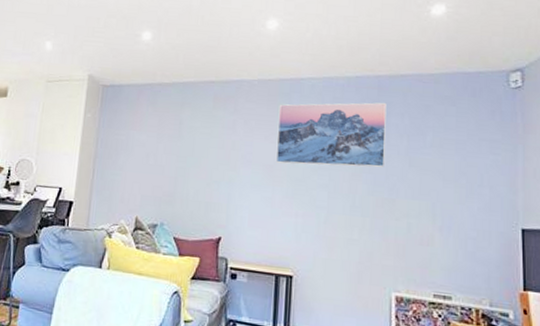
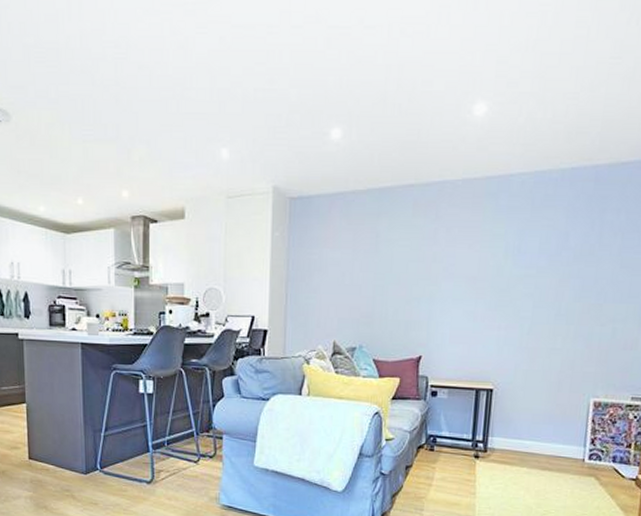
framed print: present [275,102,387,168] -> none [479,198,603,274]

